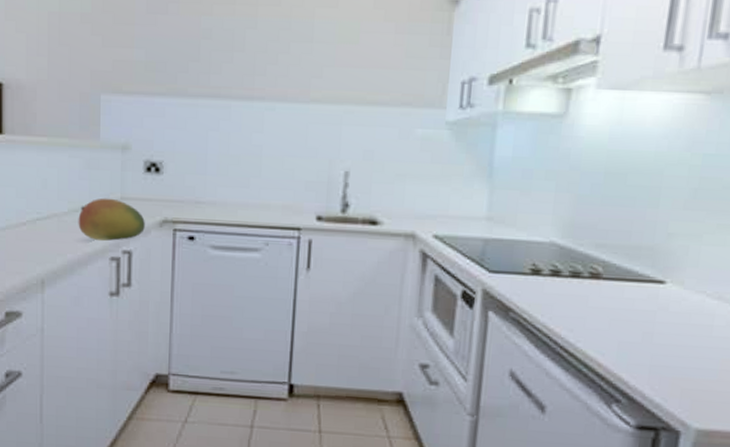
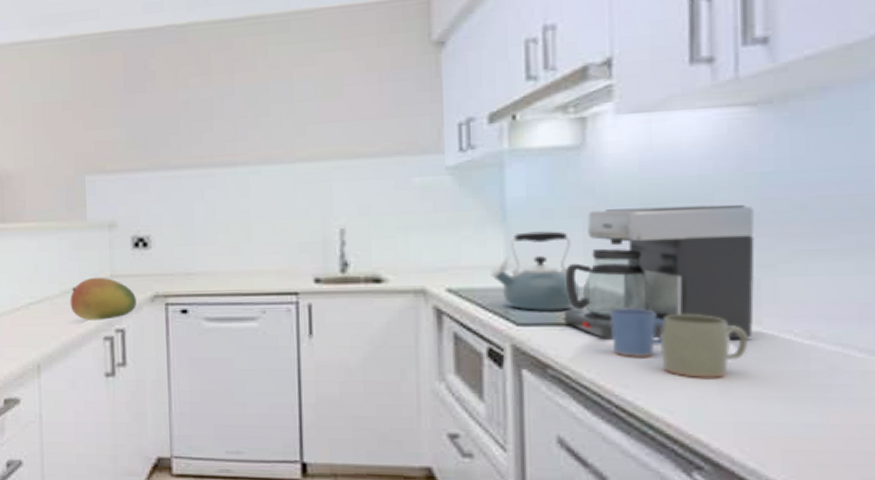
kettle: none [472,189,546,262] -> present [489,231,581,311]
coffee maker: none [528,174,694,296] -> present [564,204,755,339]
mug: none [564,262,609,307] -> present [611,308,664,357]
mug: none [602,270,672,327] -> present [660,313,747,378]

